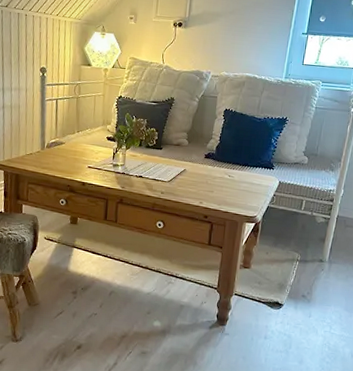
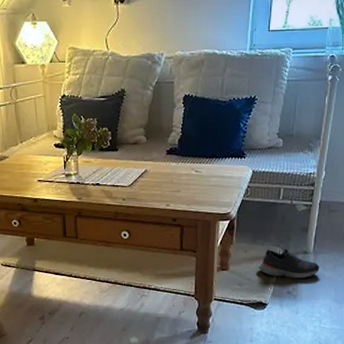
shoe: none [277,253,333,285] -> present [258,248,320,279]

